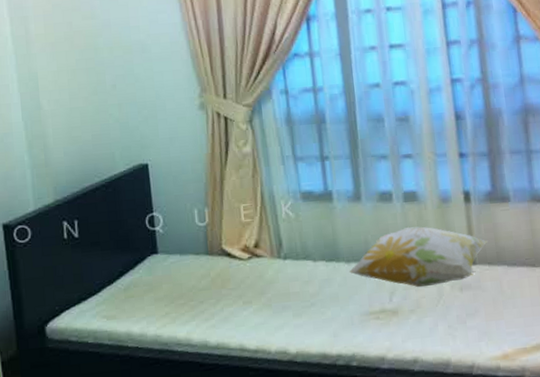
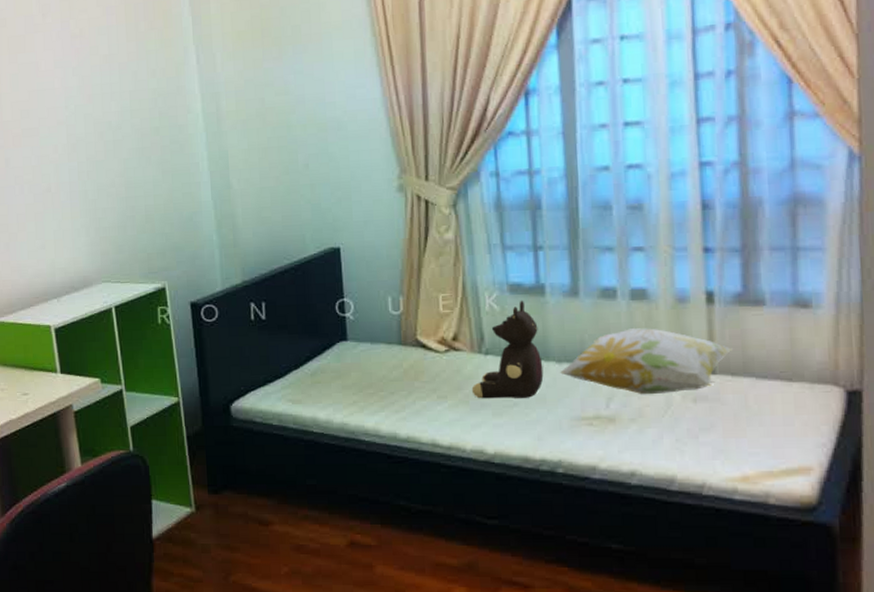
teddy bear: none [273,206,336,302] -> present [471,300,544,399]

